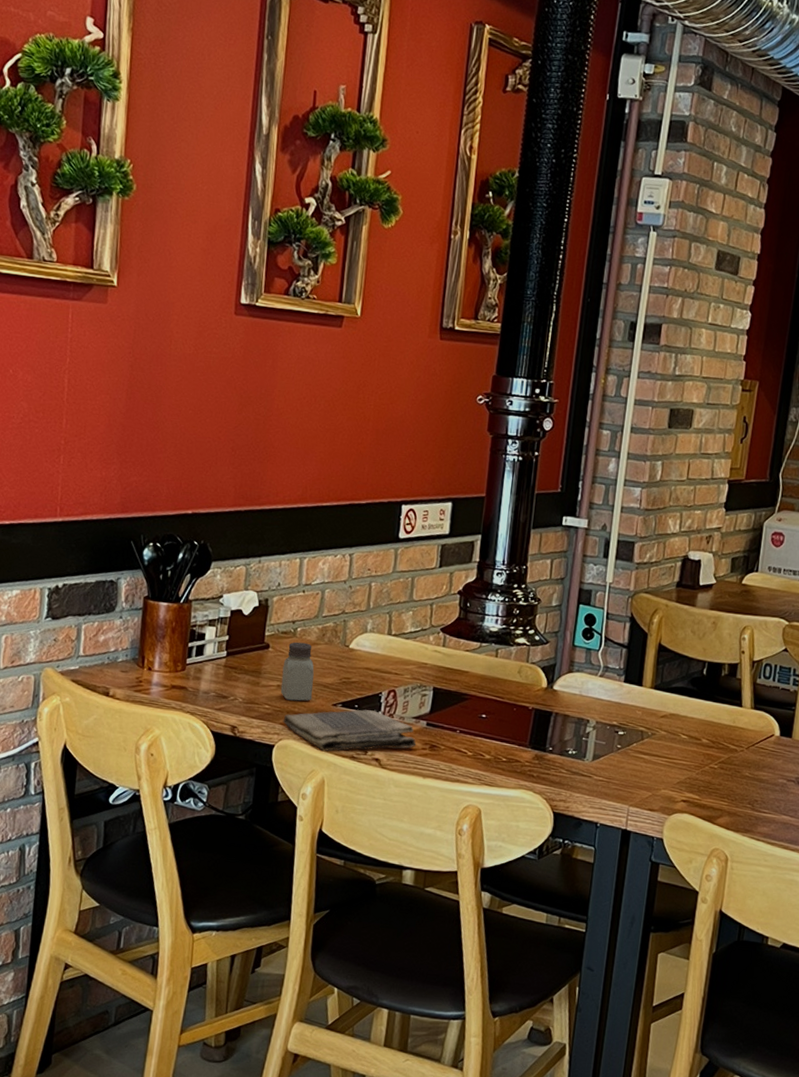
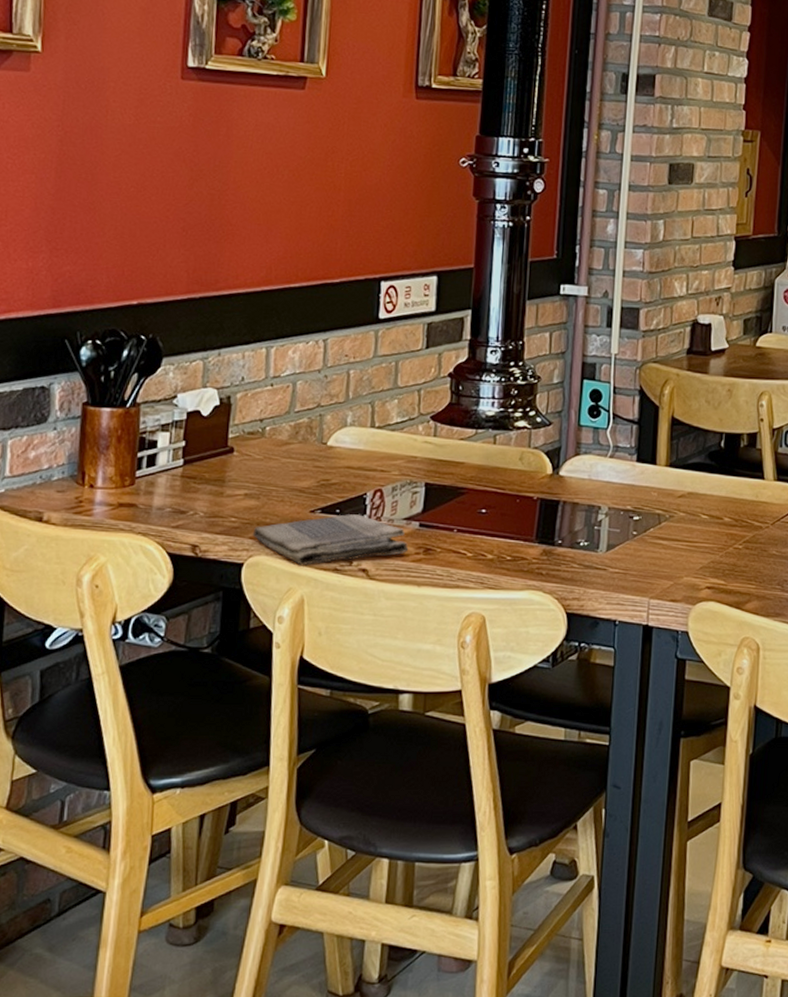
saltshaker: present [280,642,314,702] -> none [248,442,287,511]

